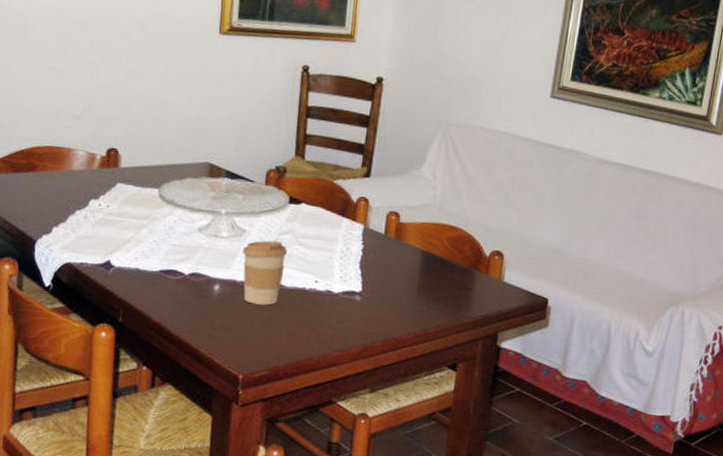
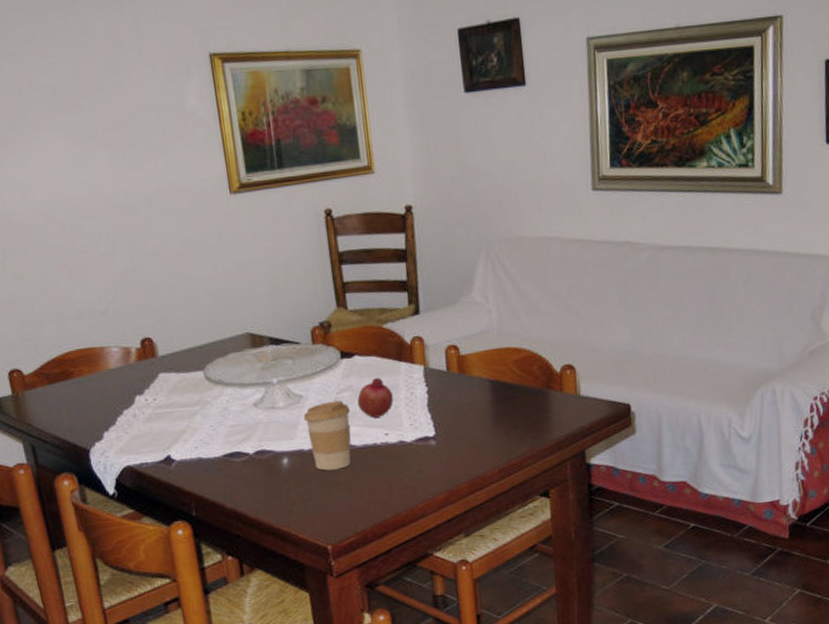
fruit: none [296,228,330,265] -> present [357,378,394,418]

